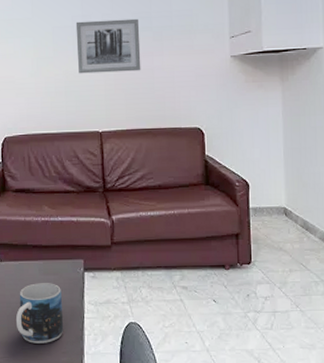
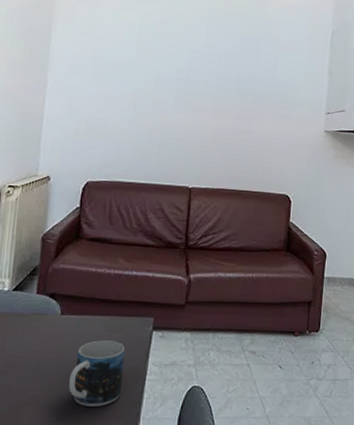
wall art: present [75,18,141,74] -> none [176,74,243,133]

